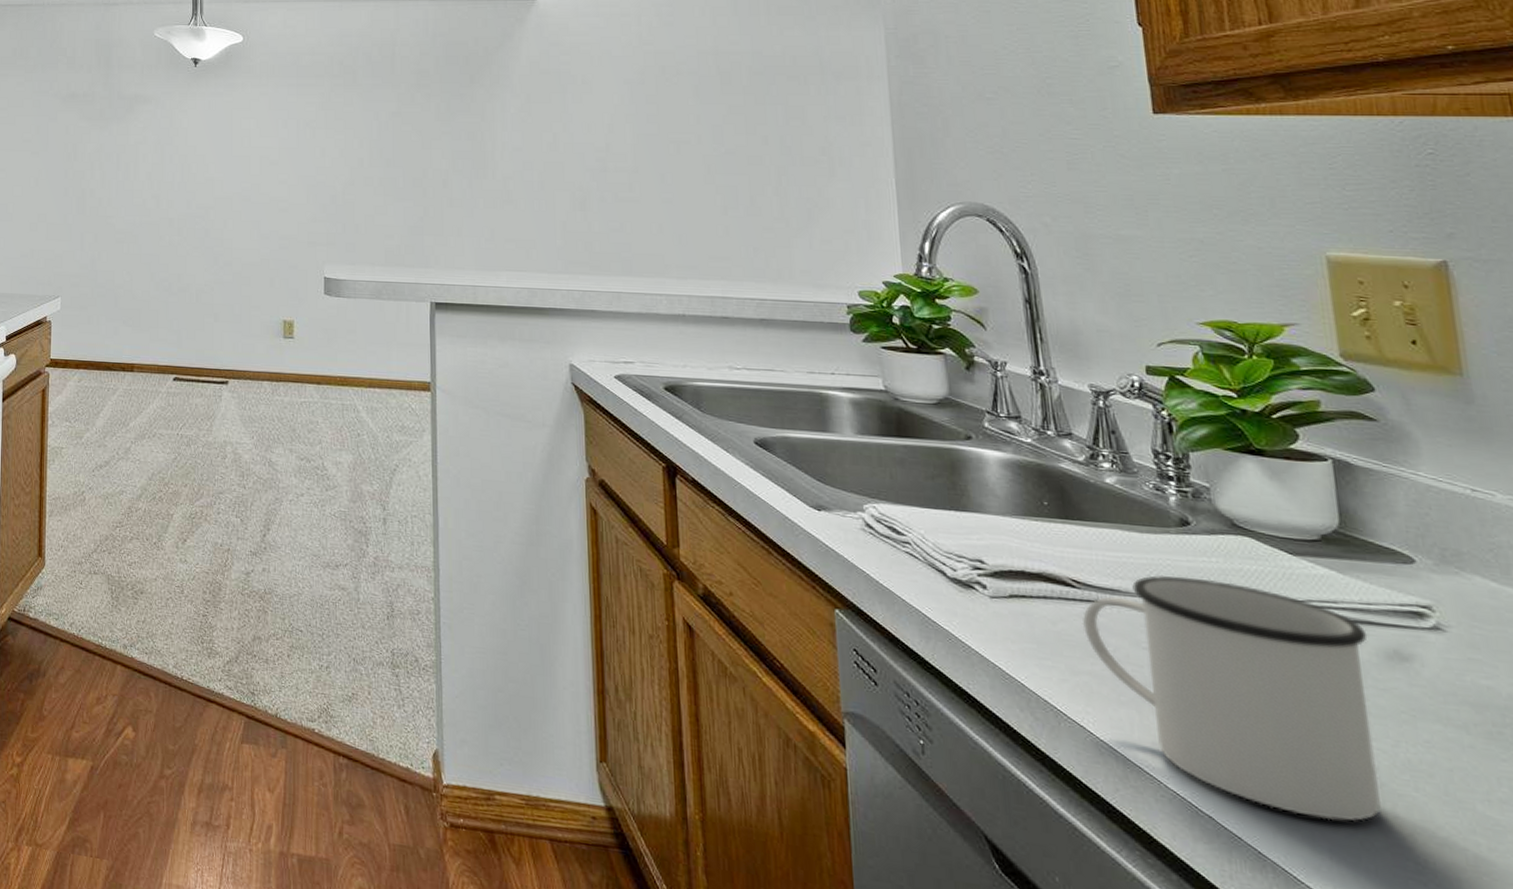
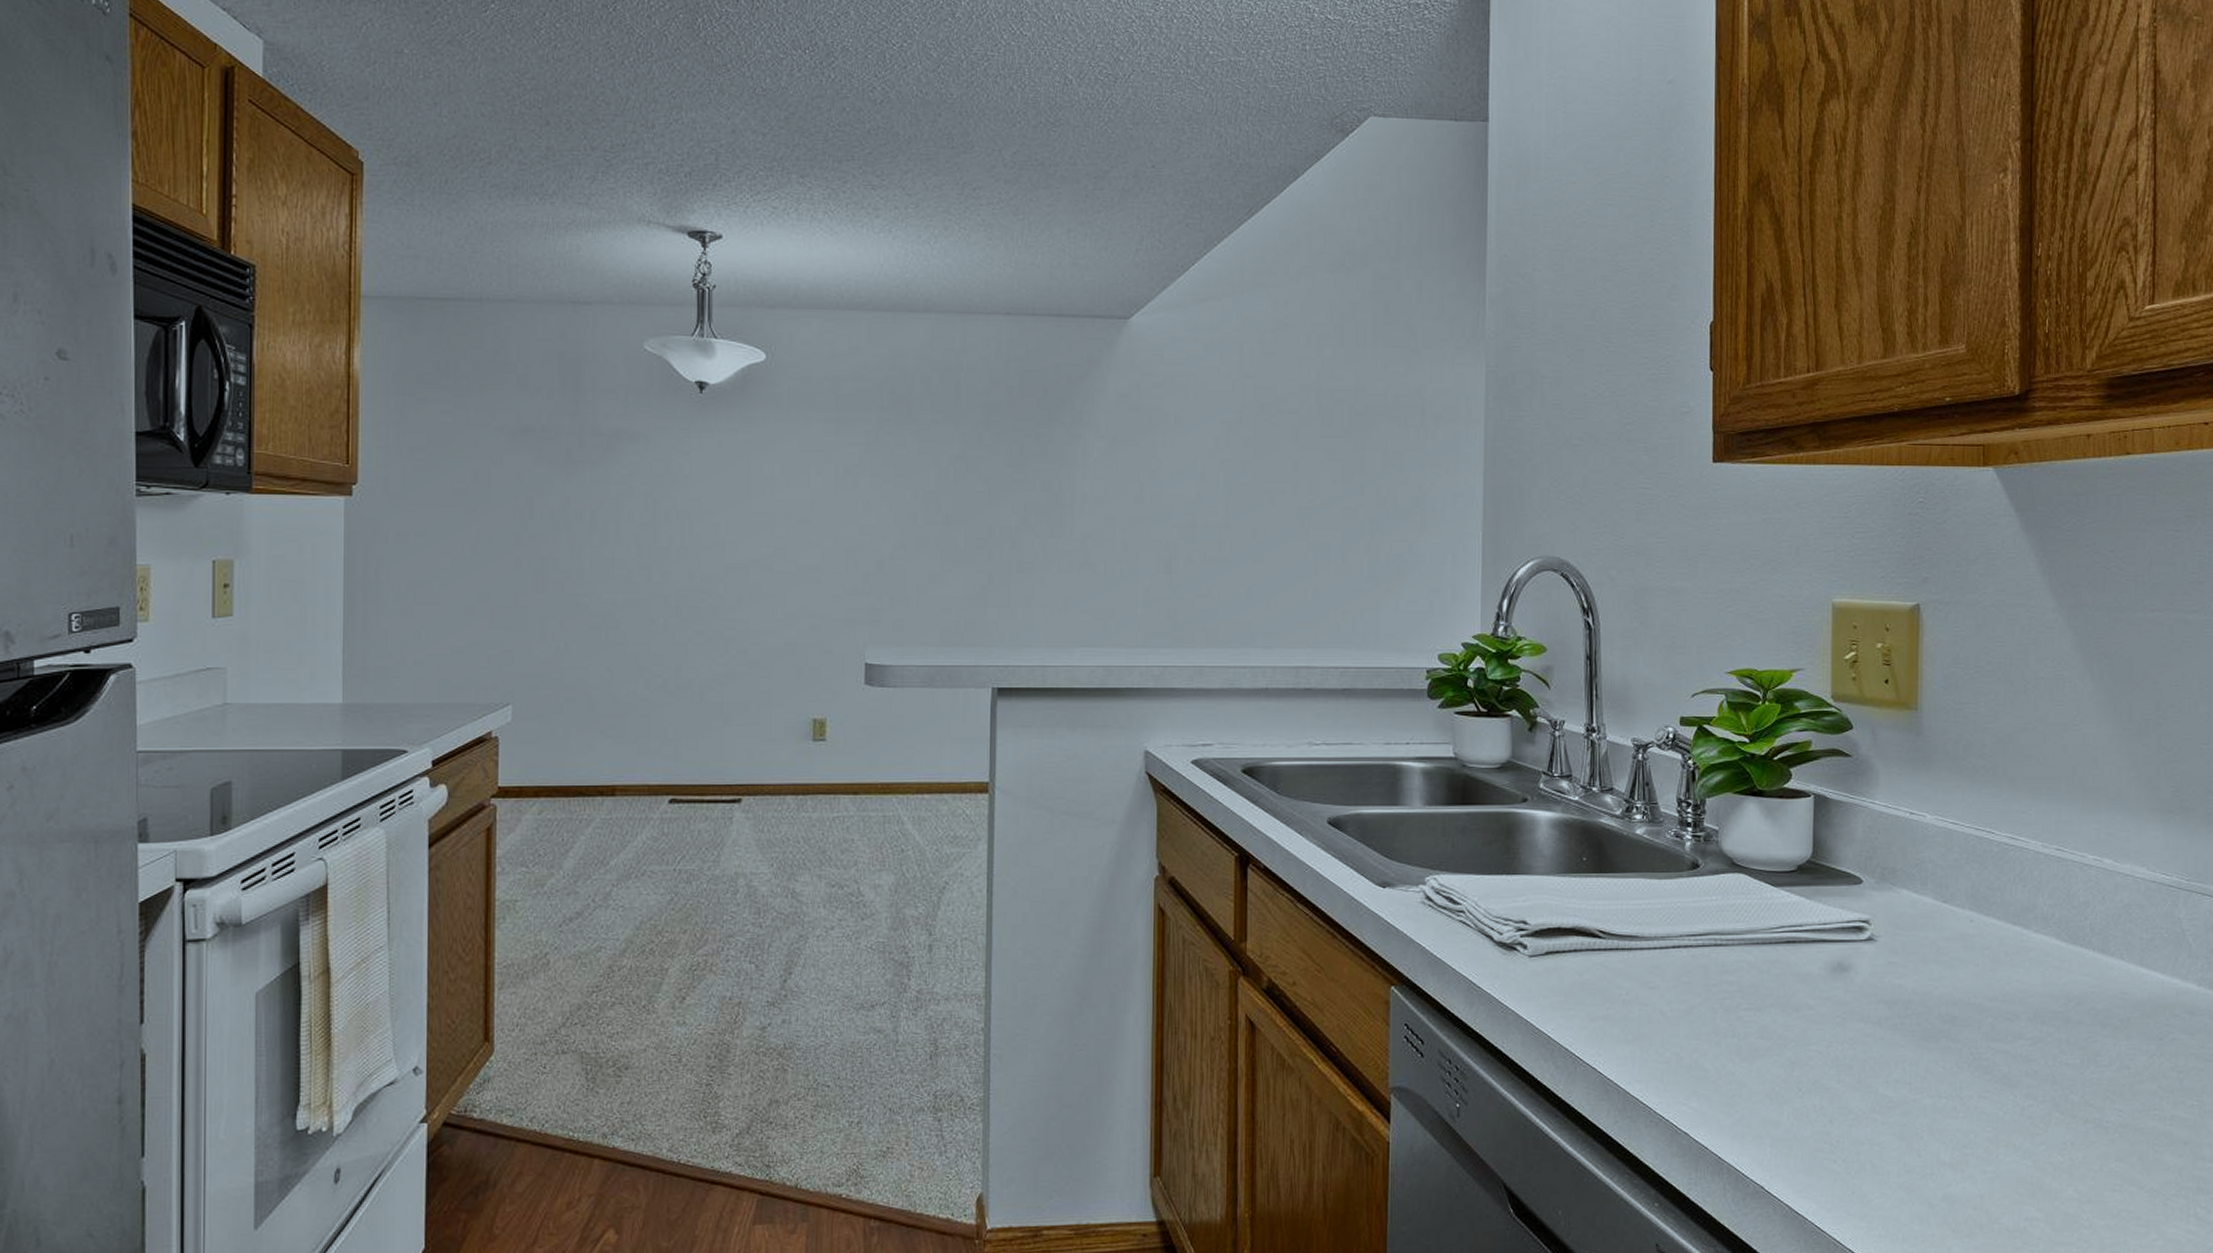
mug: present [1082,574,1382,821] -> none [1603,916,1821,1120]

